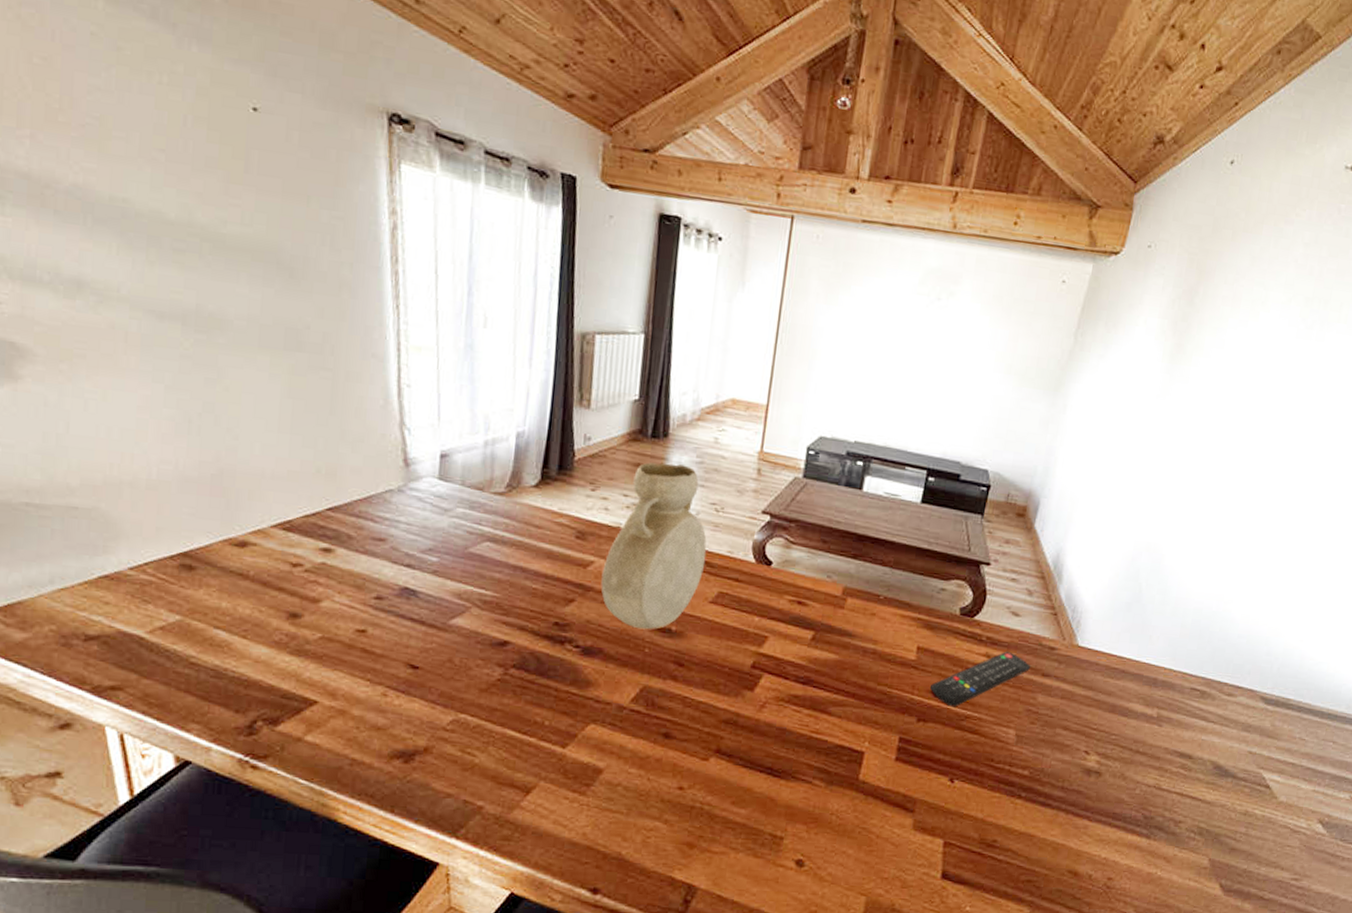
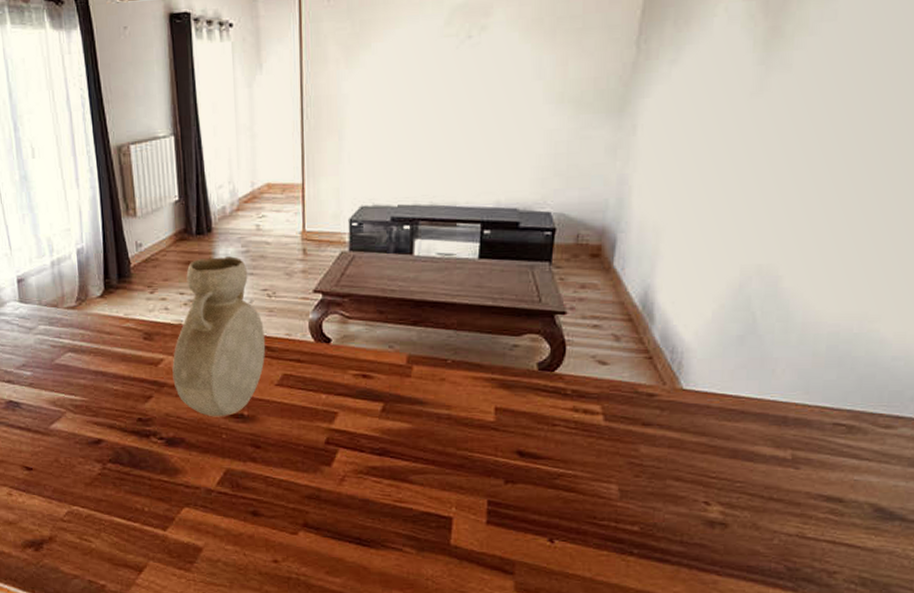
remote control: present [930,651,1031,707] -> none [515,403,628,466]

